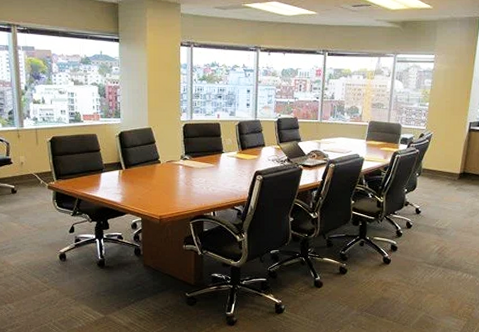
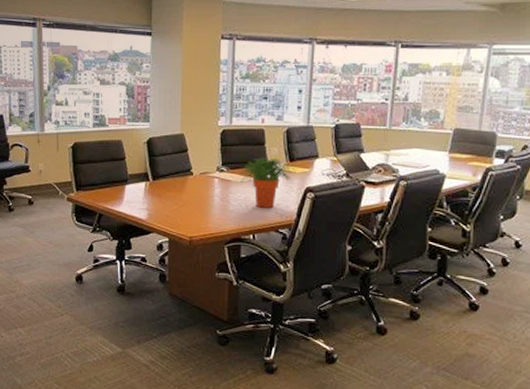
potted plant: none [200,146,247,189] -> present [239,156,296,208]

